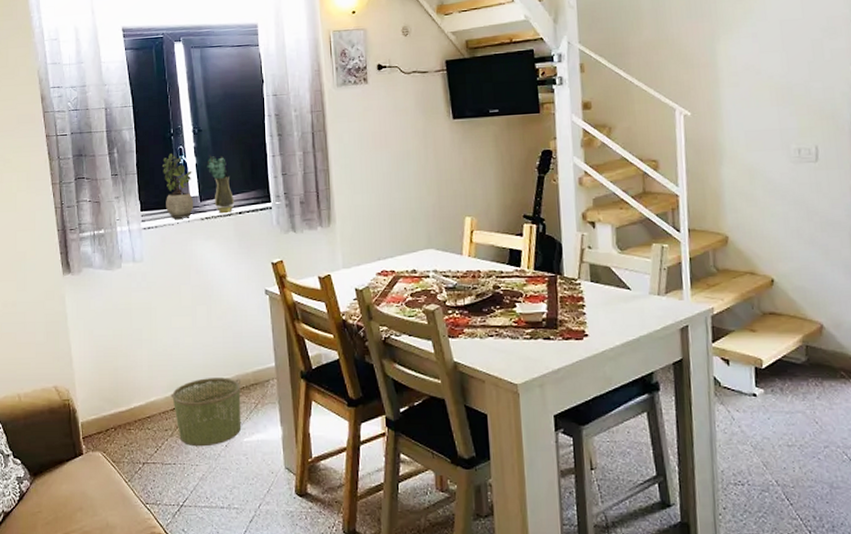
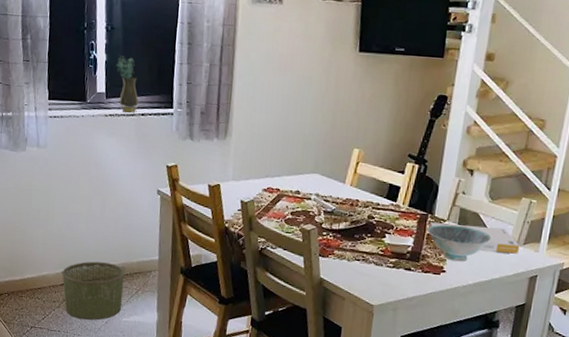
potted plant: present [162,154,194,219] -> none [72,47,101,113]
bowl: none [558,282,630,323] -> present [427,224,492,262]
book: none [561,279,662,306] -> present [430,222,520,254]

